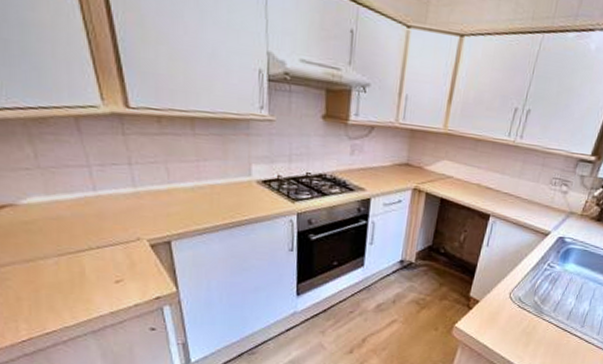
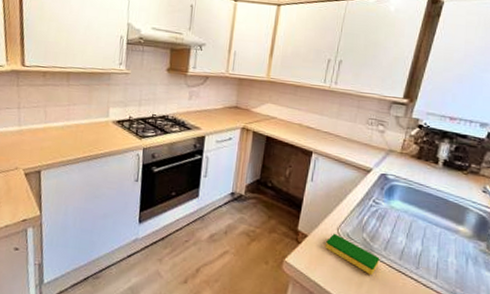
dish sponge: none [495,297,549,335] -> present [324,233,380,275]

